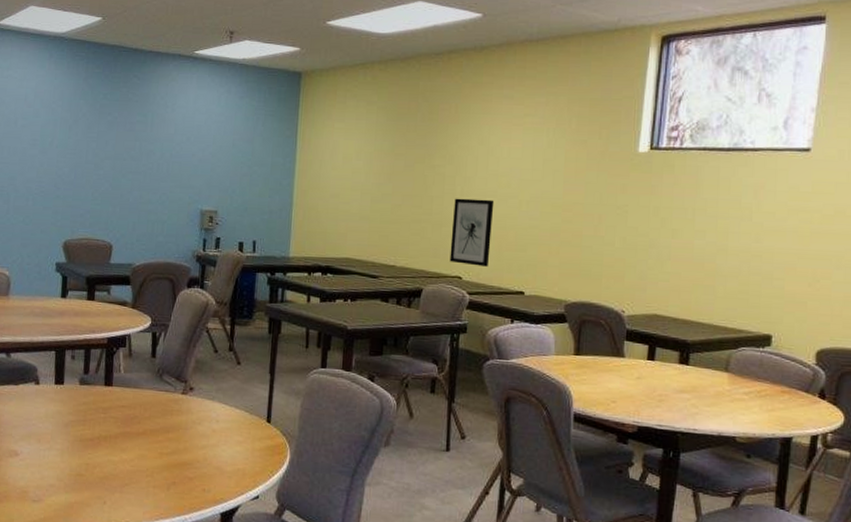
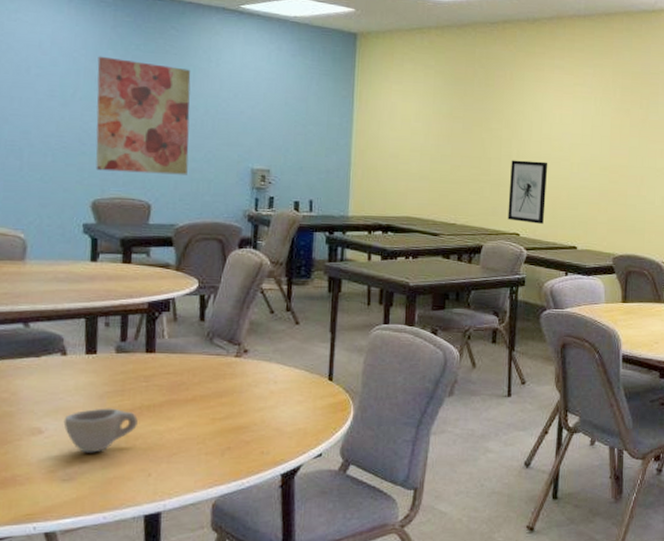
cup: none [35,436,97,478] -> present [63,408,139,453]
wall art: none [67,106,150,217] -> present [95,56,191,175]

